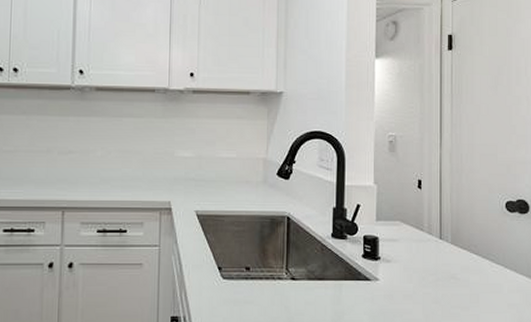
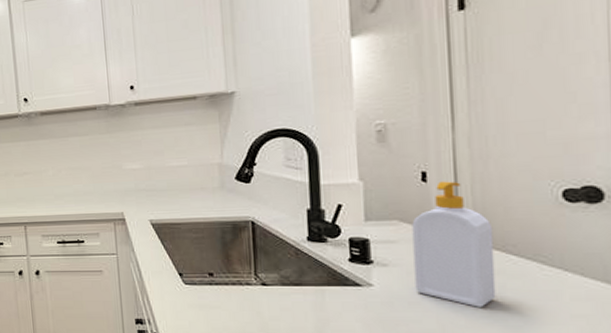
soap bottle: none [409,189,463,299] -> present [412,181,496,307]

